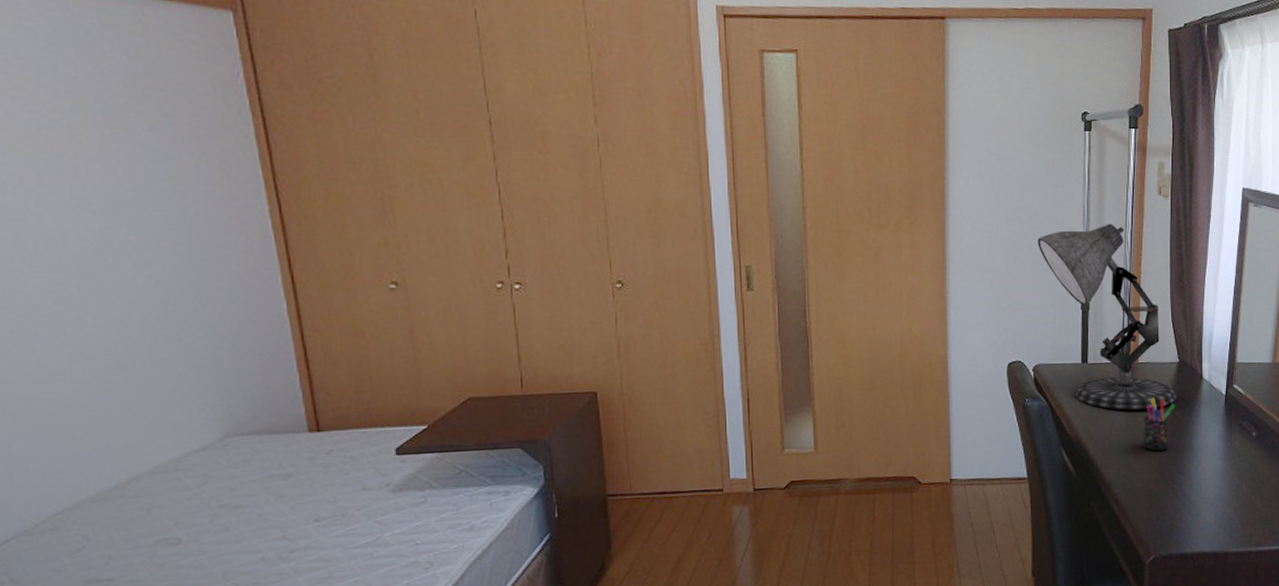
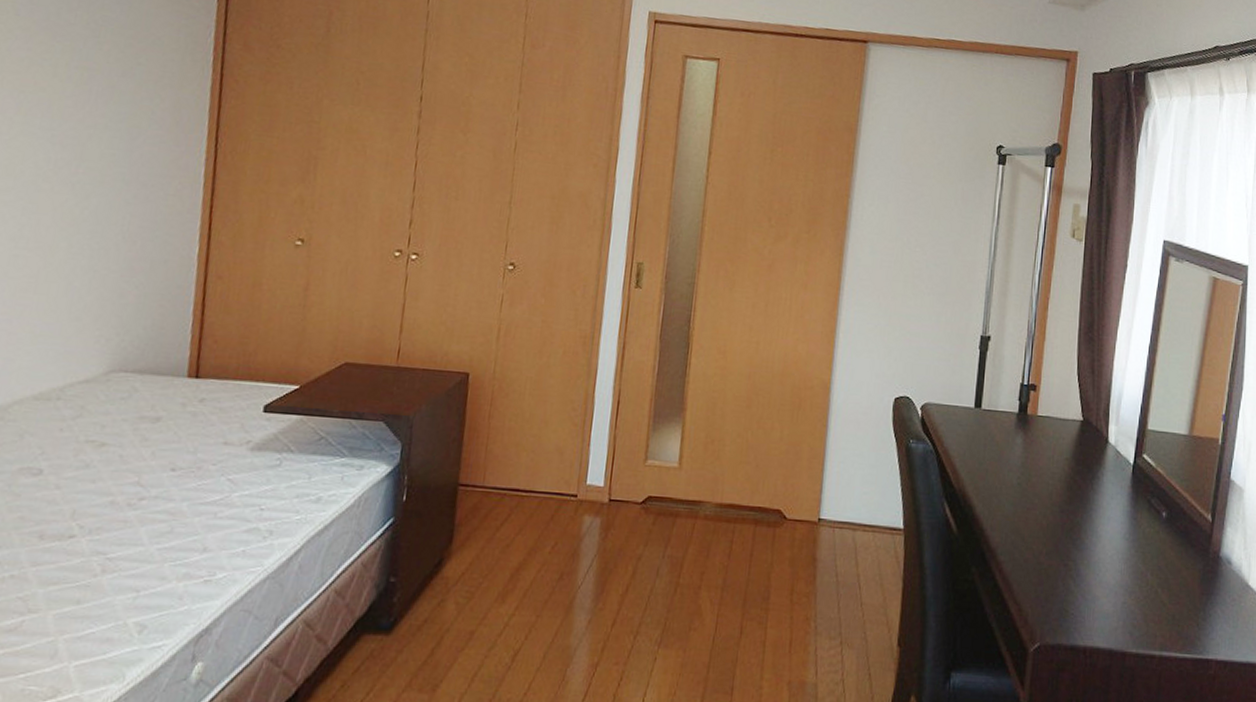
desk lamp: present [1037,223,1176,410] -> none [938,261,1077,470]
pen holder: present [1143,397,1175,451] -> none [1036,456,1075,519]

